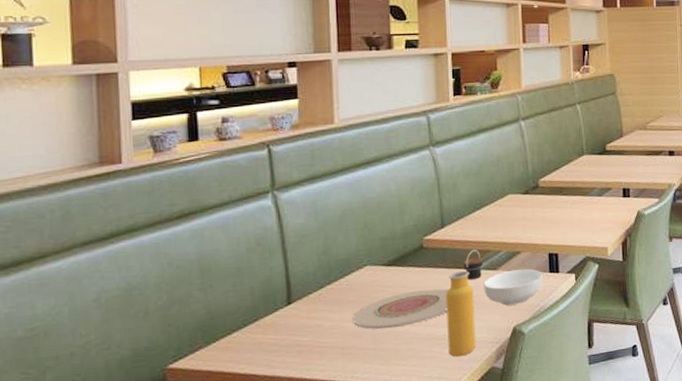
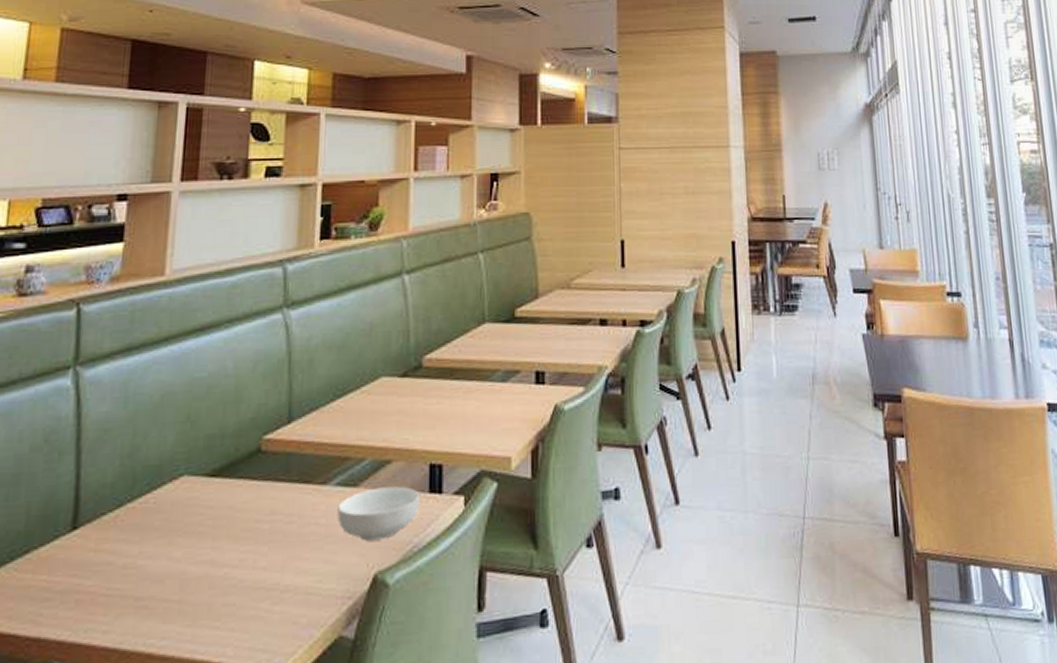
plate: present [353,288,448,330] -> none [156,513,289,572]
water bottle: present [446,249,483,357] -> none [281,456,339,619]

